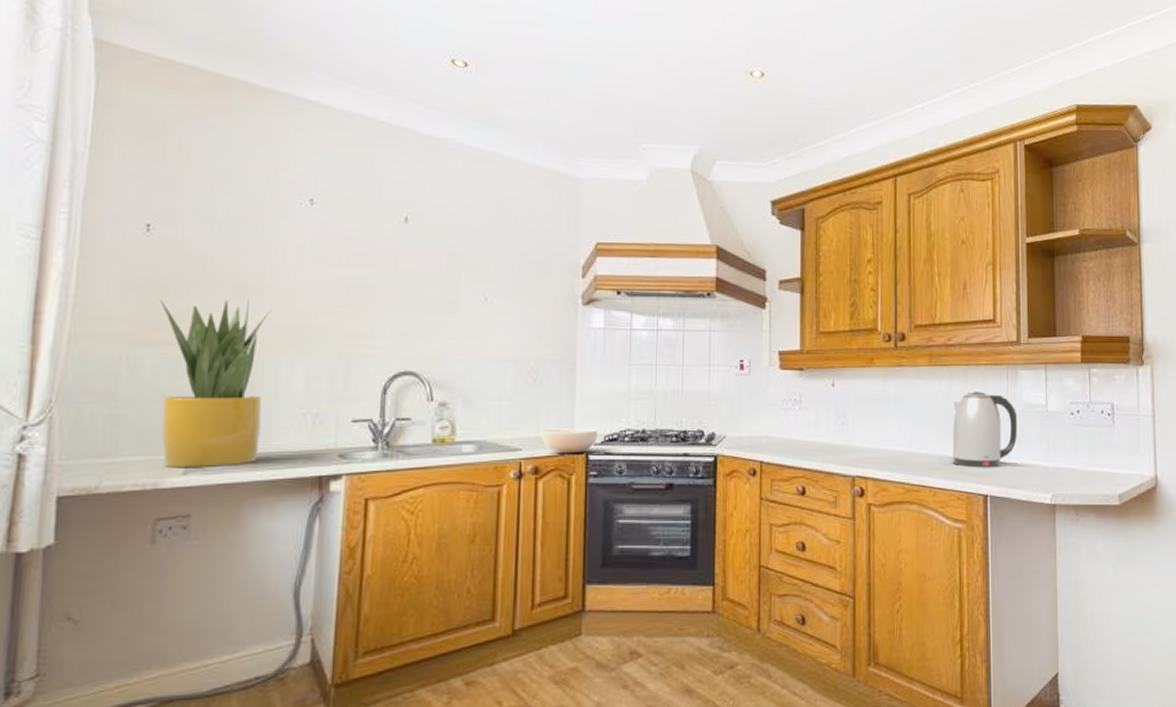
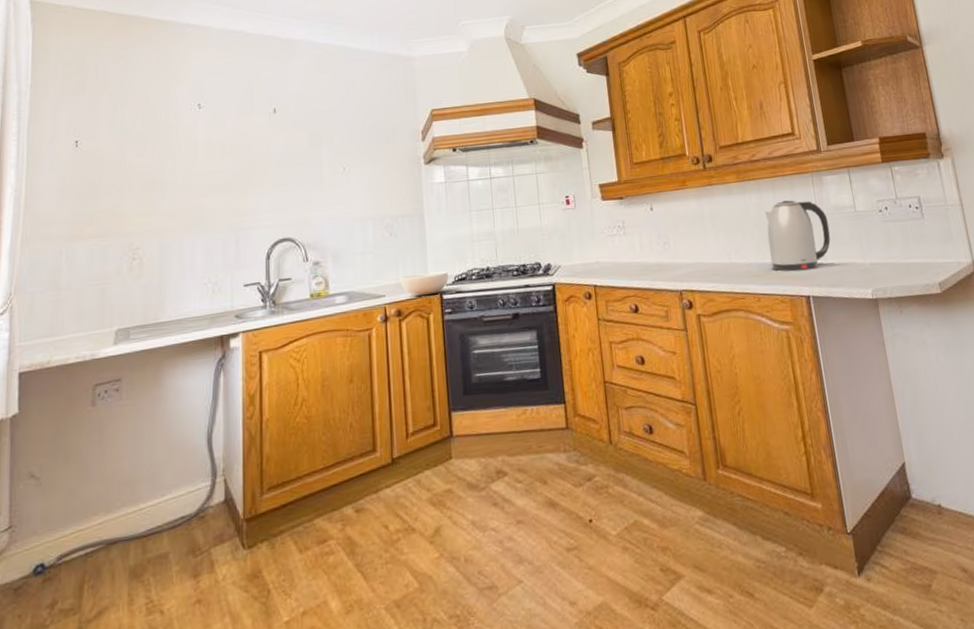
planter: present [159,299,271,468] -> none [88,192,174,340]

